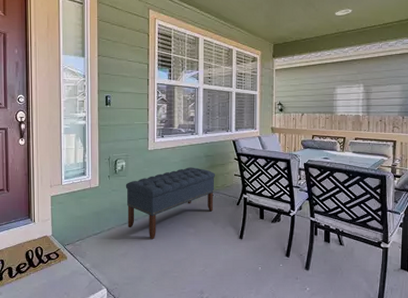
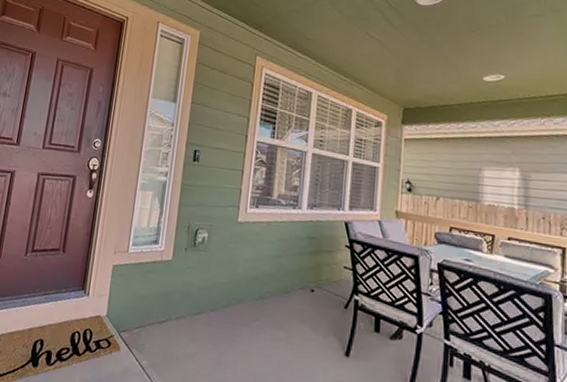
bench: present [125,167,215,240] -> none [201,249,319,341]

